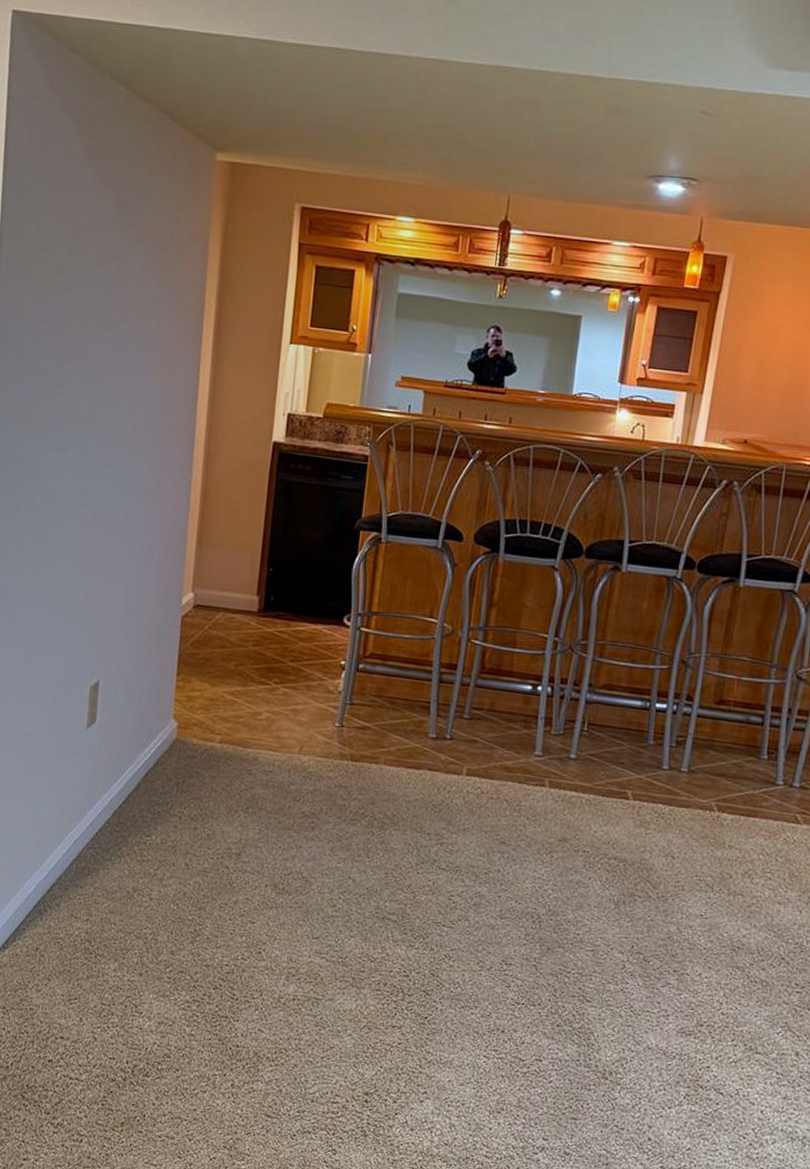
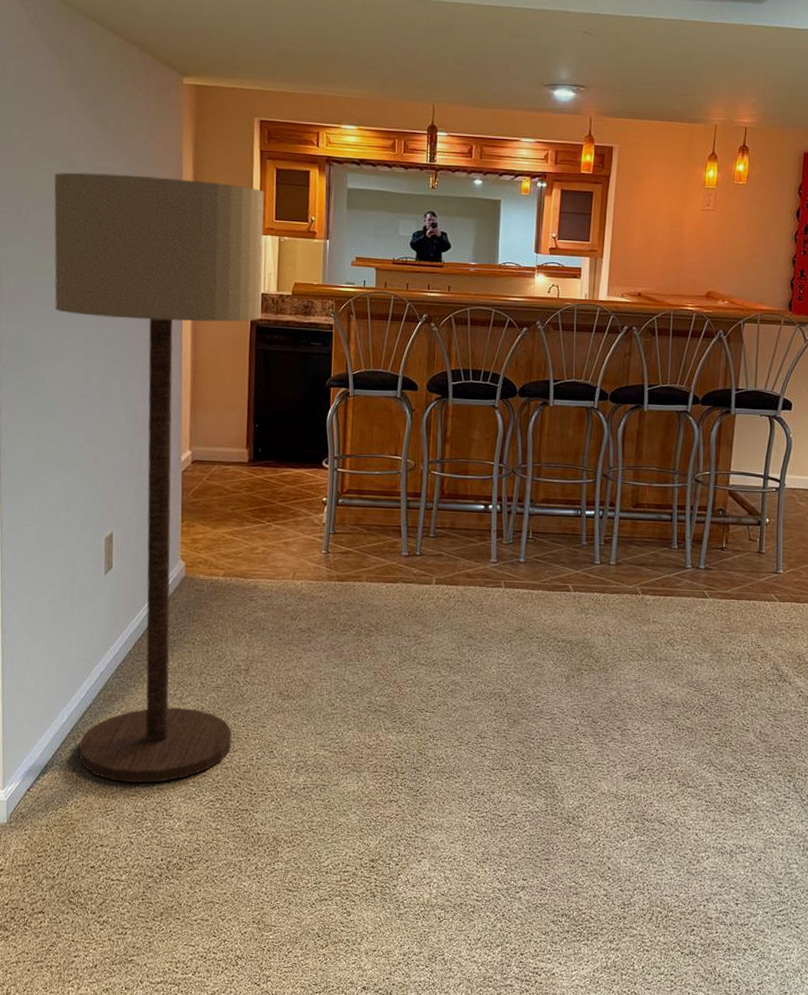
floor lamp: none [43,259,301,974] -> present [54,172,265,784]

